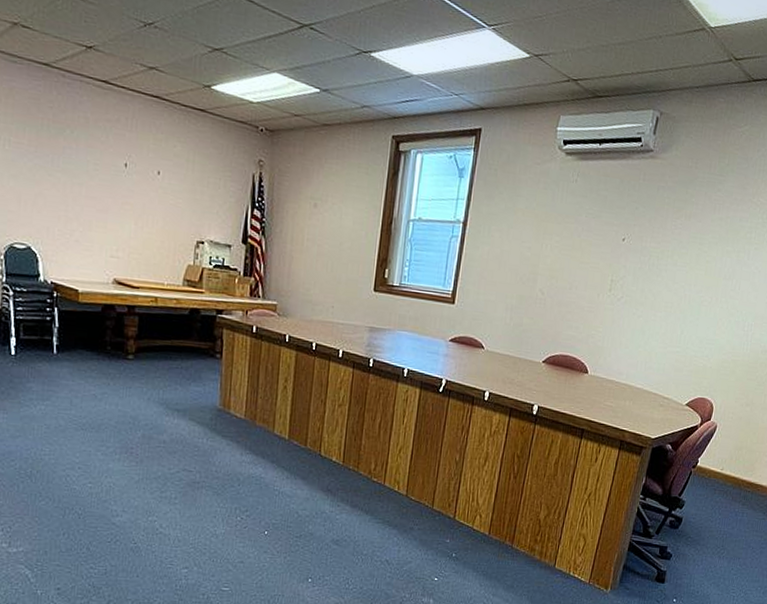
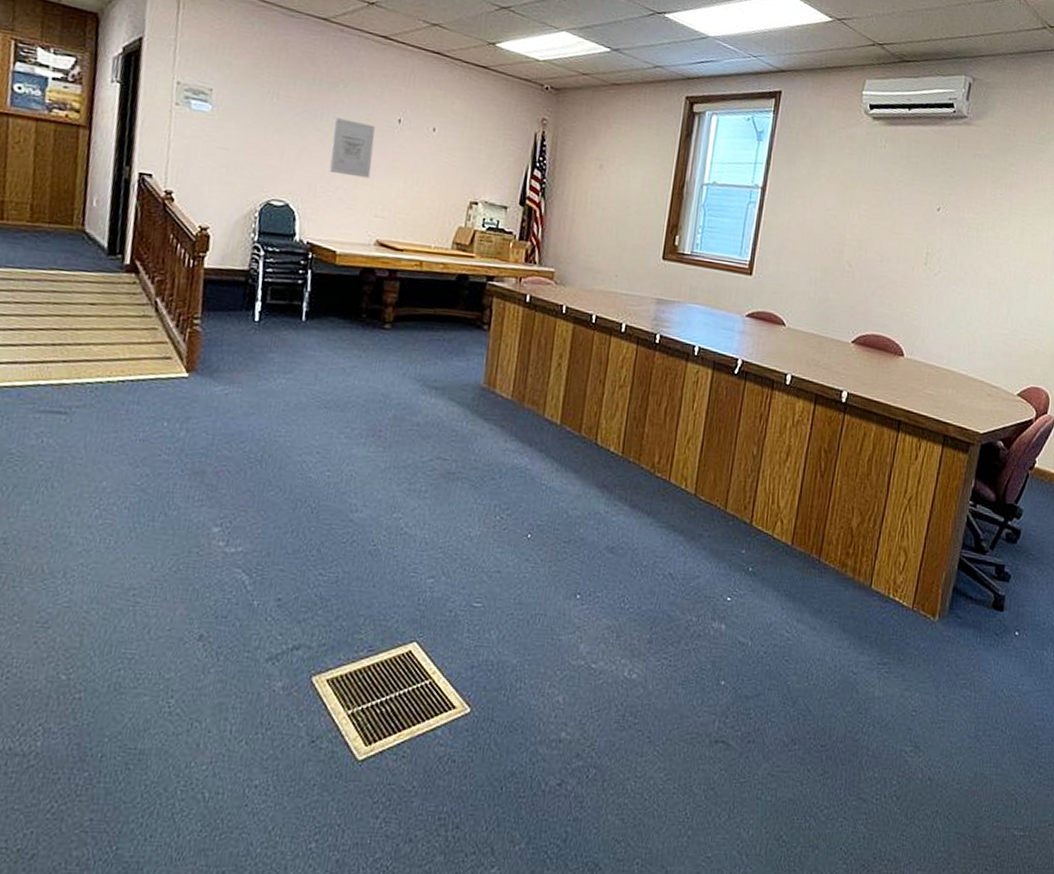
wall art: none [64,163,104,222] -> present [329,118,375,179]

